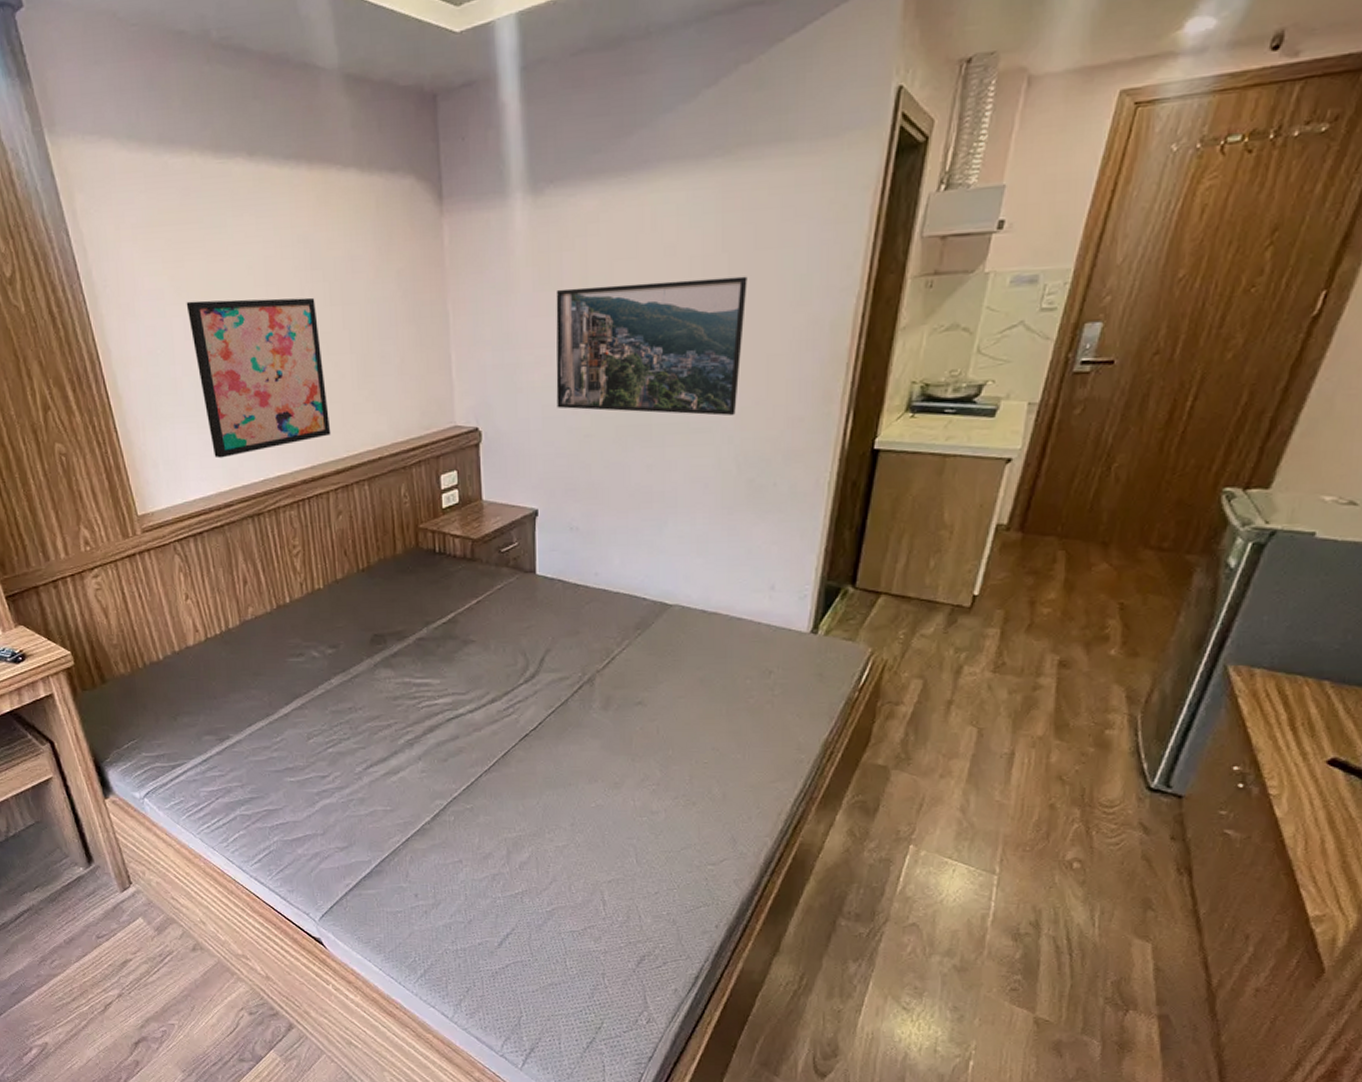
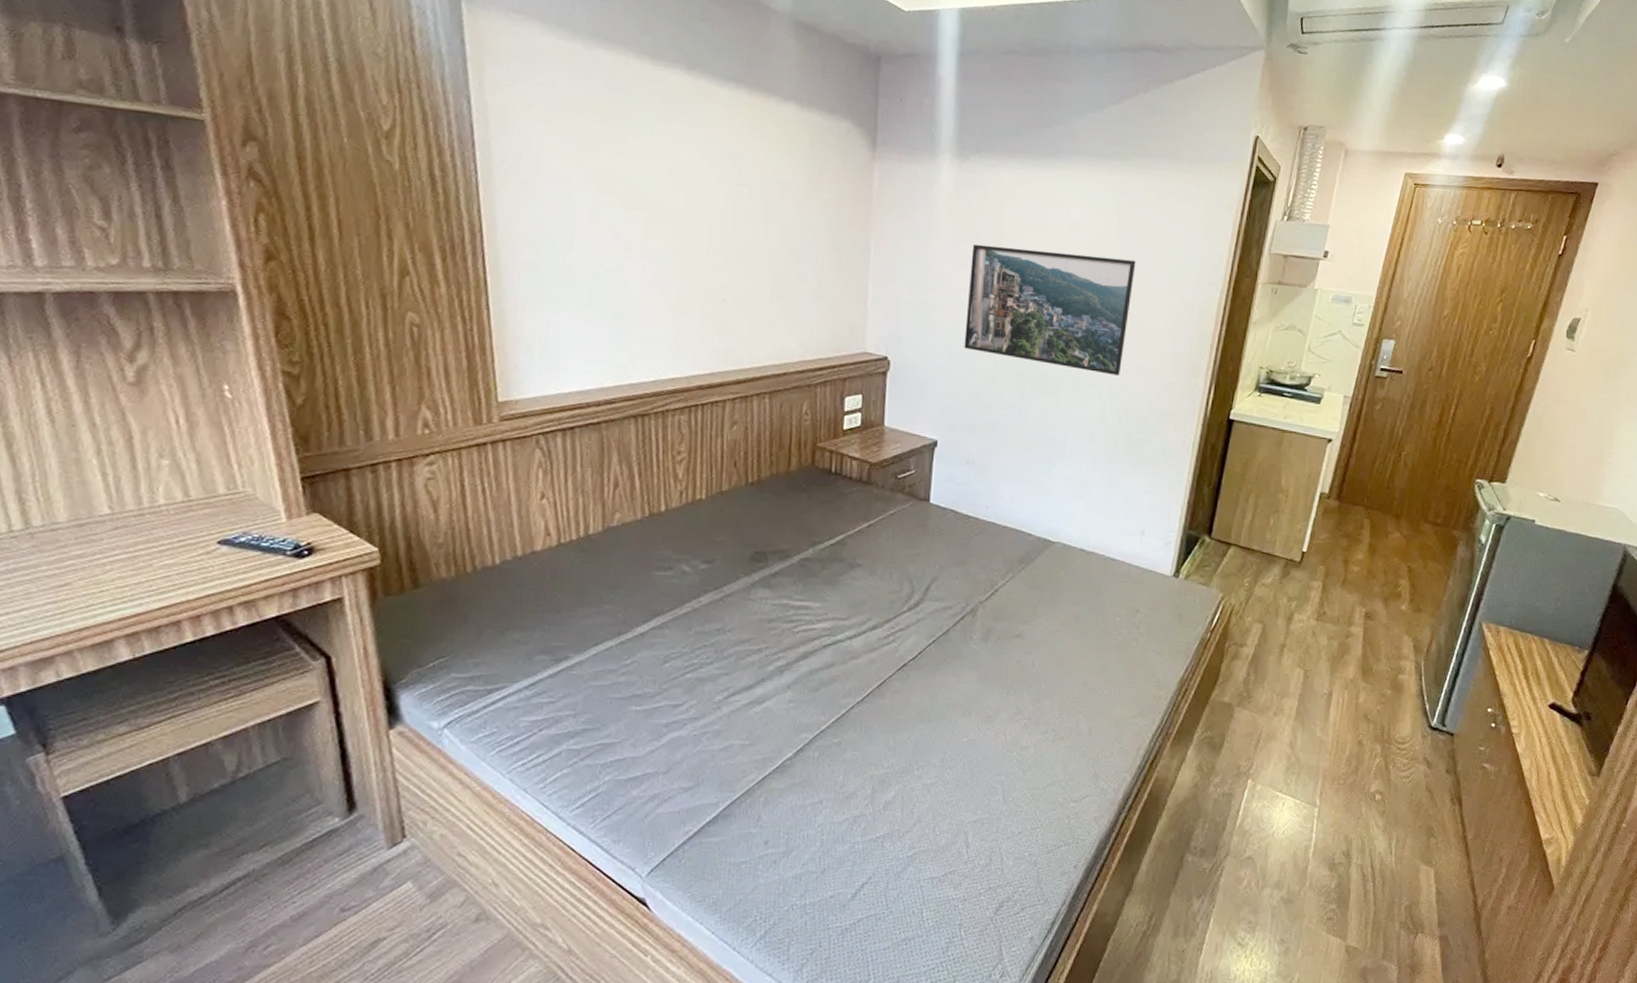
wall art: present [186,297,331,459] -> none [595,191,738,353]

